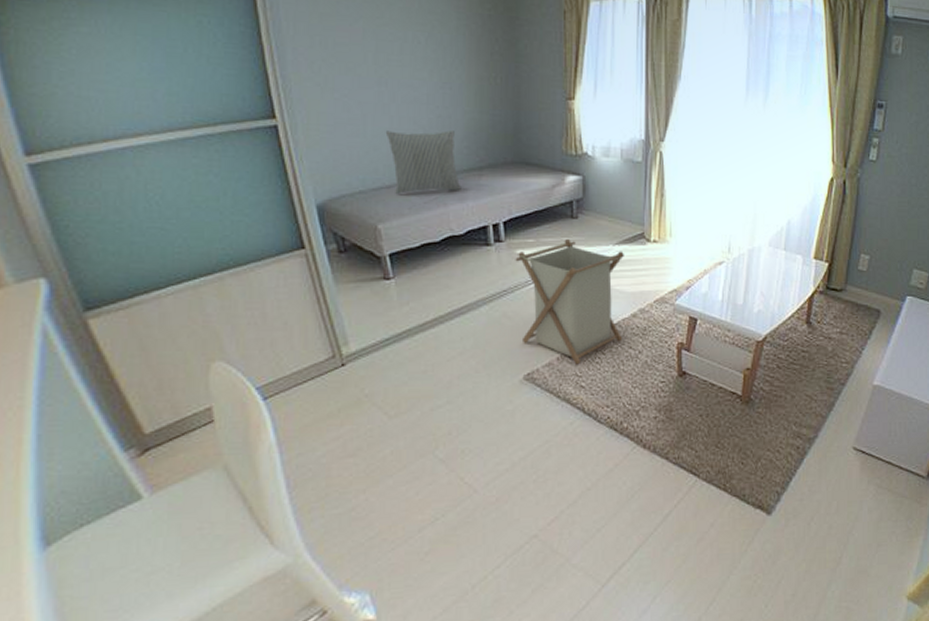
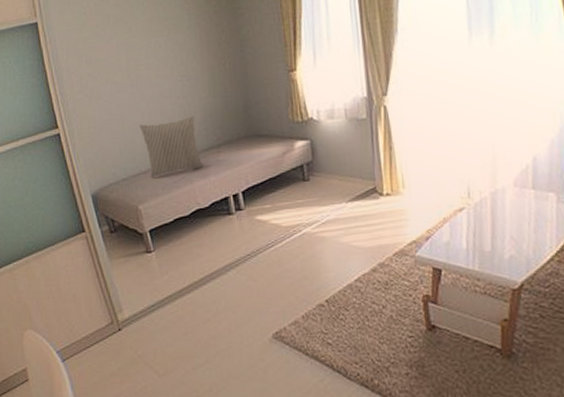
laundry basket: present [515,238,624,365] -> none [255,200,365,322]

